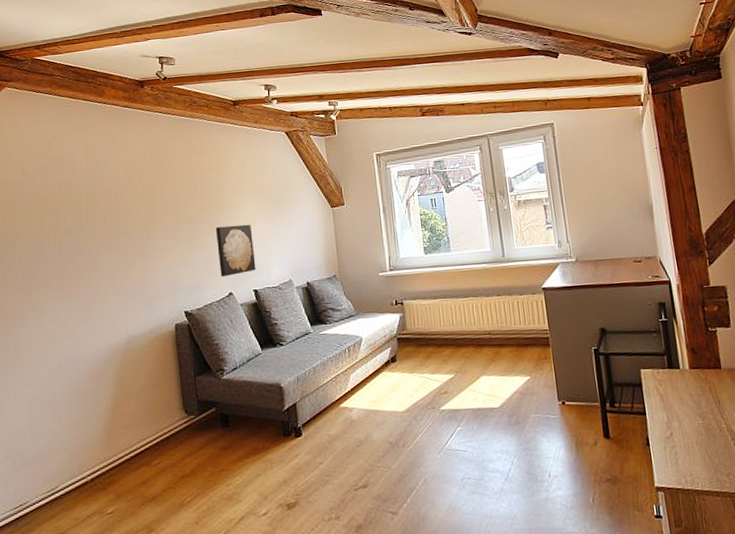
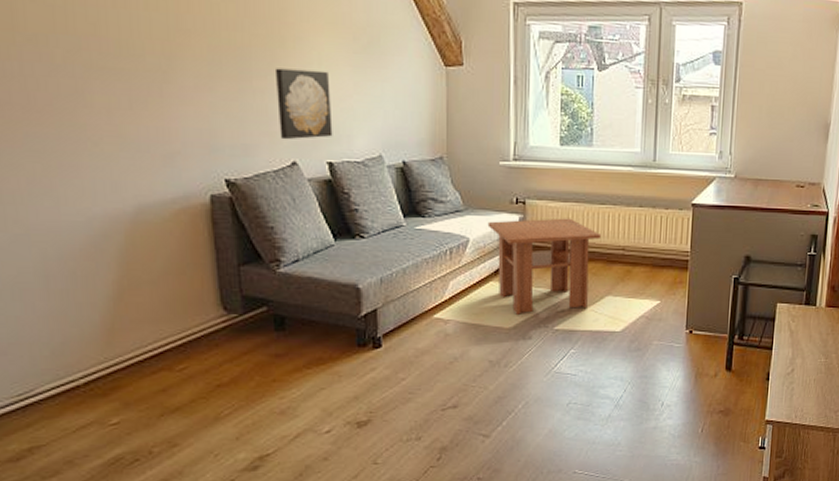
coffee table: none [375,312,469,399] -> present [487,218,602,315]

